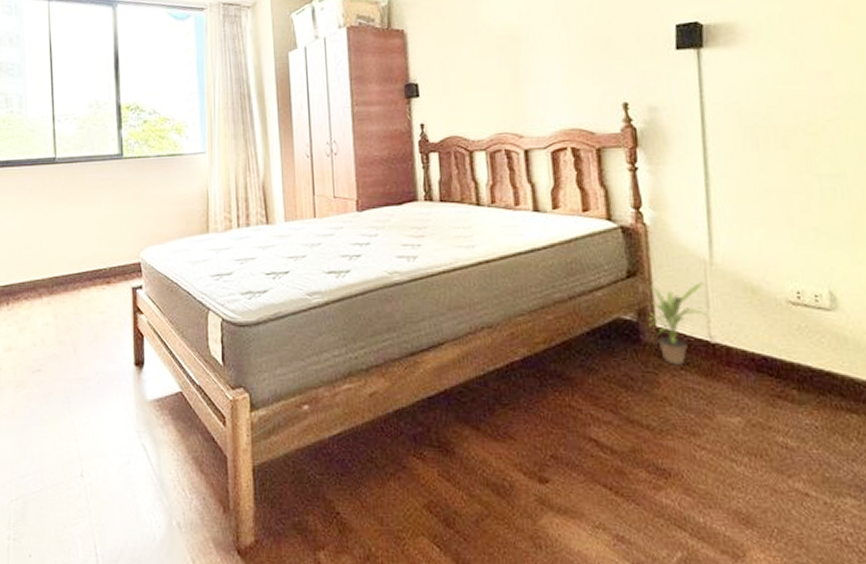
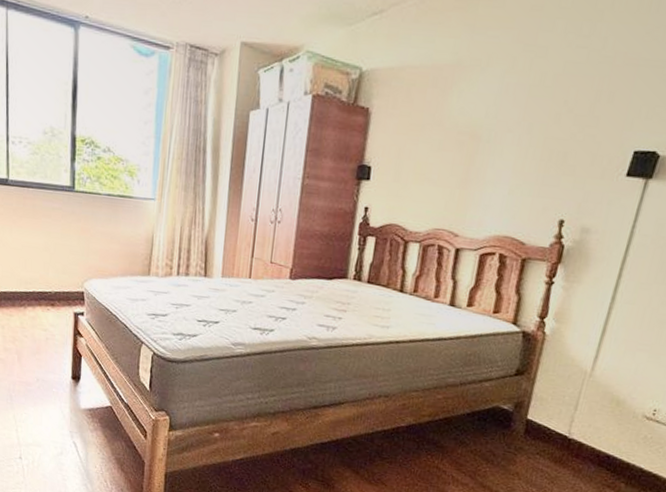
potted plant: present [648,282,707,367] -> none [521,384,579,452]

